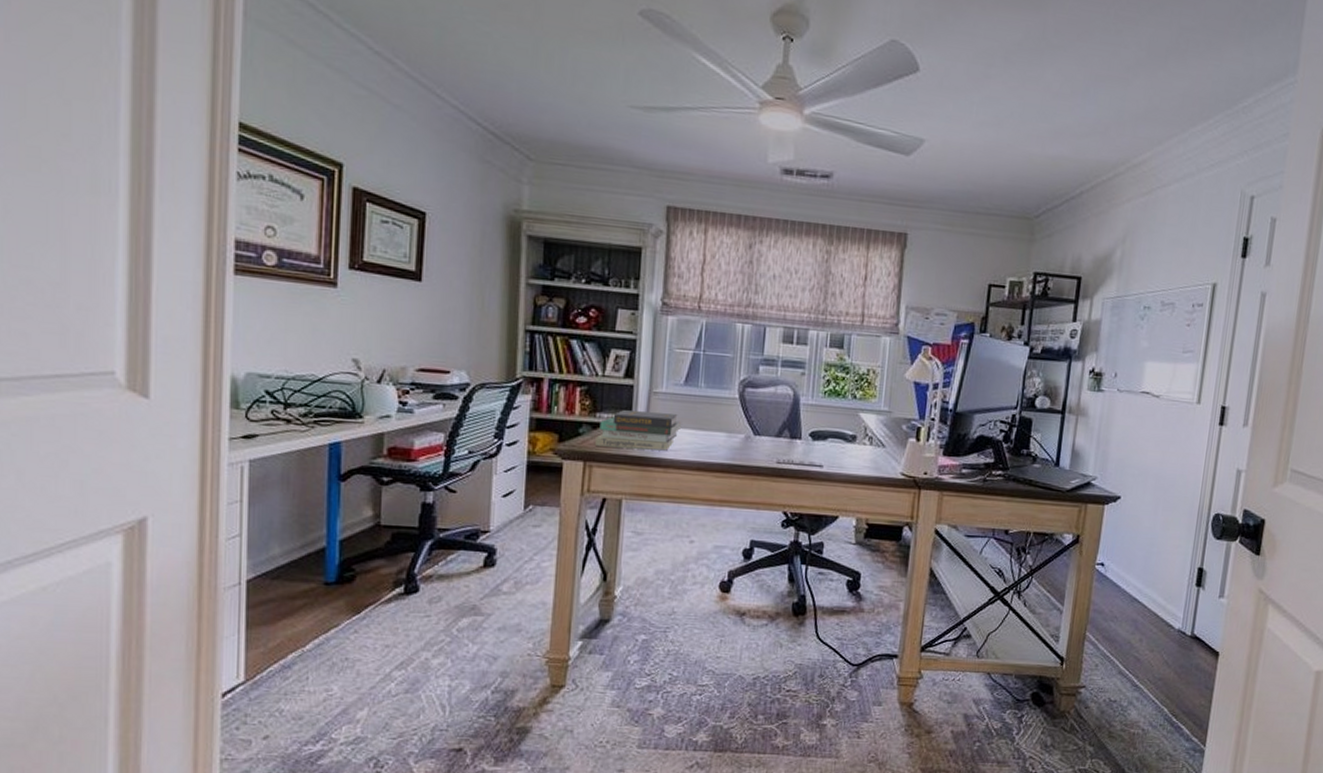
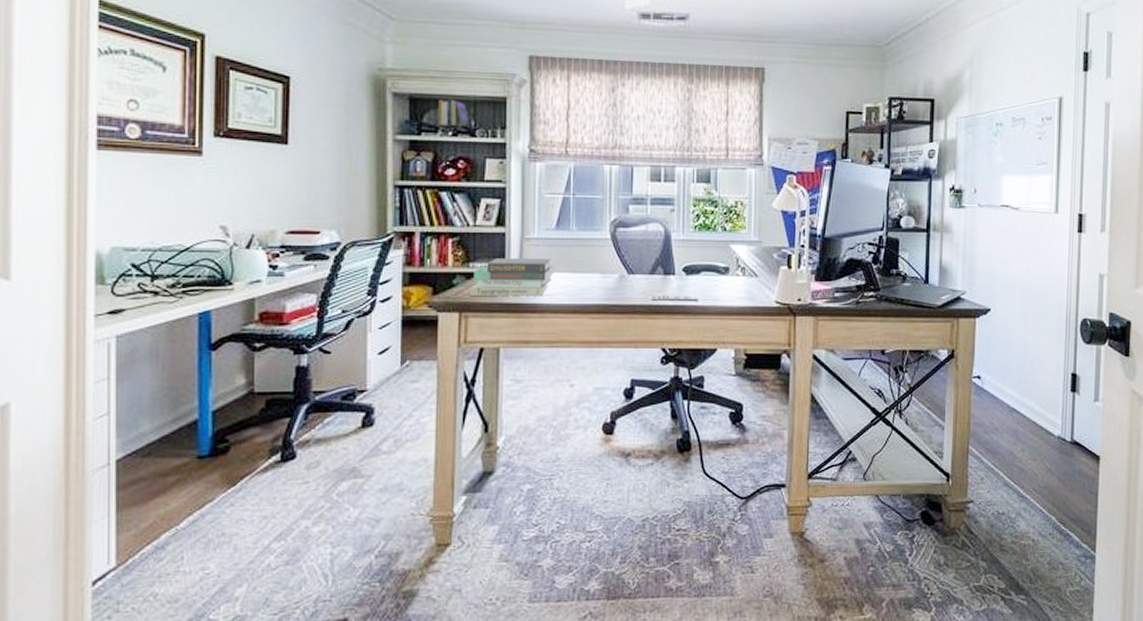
books: none [571,244,604,276] -> present [438,98,470,129]

